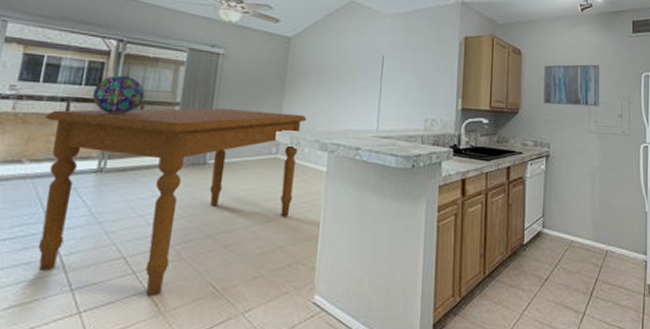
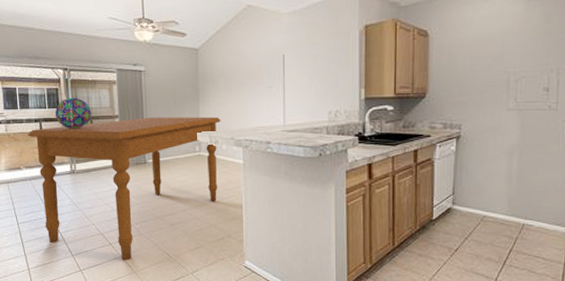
wall art: present [543,64,600,107] -> none [454,36,523,85]

